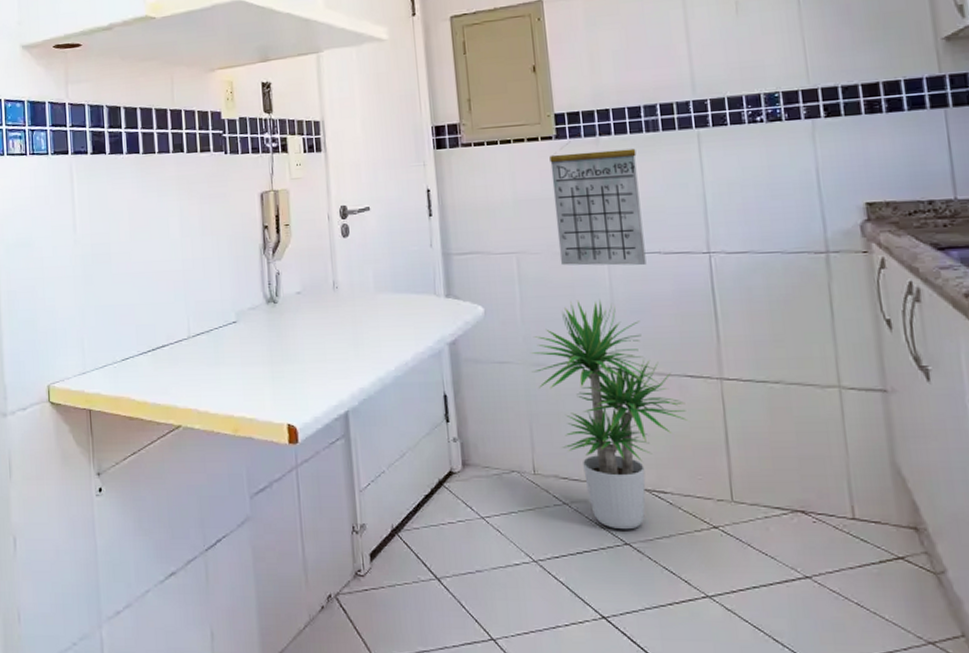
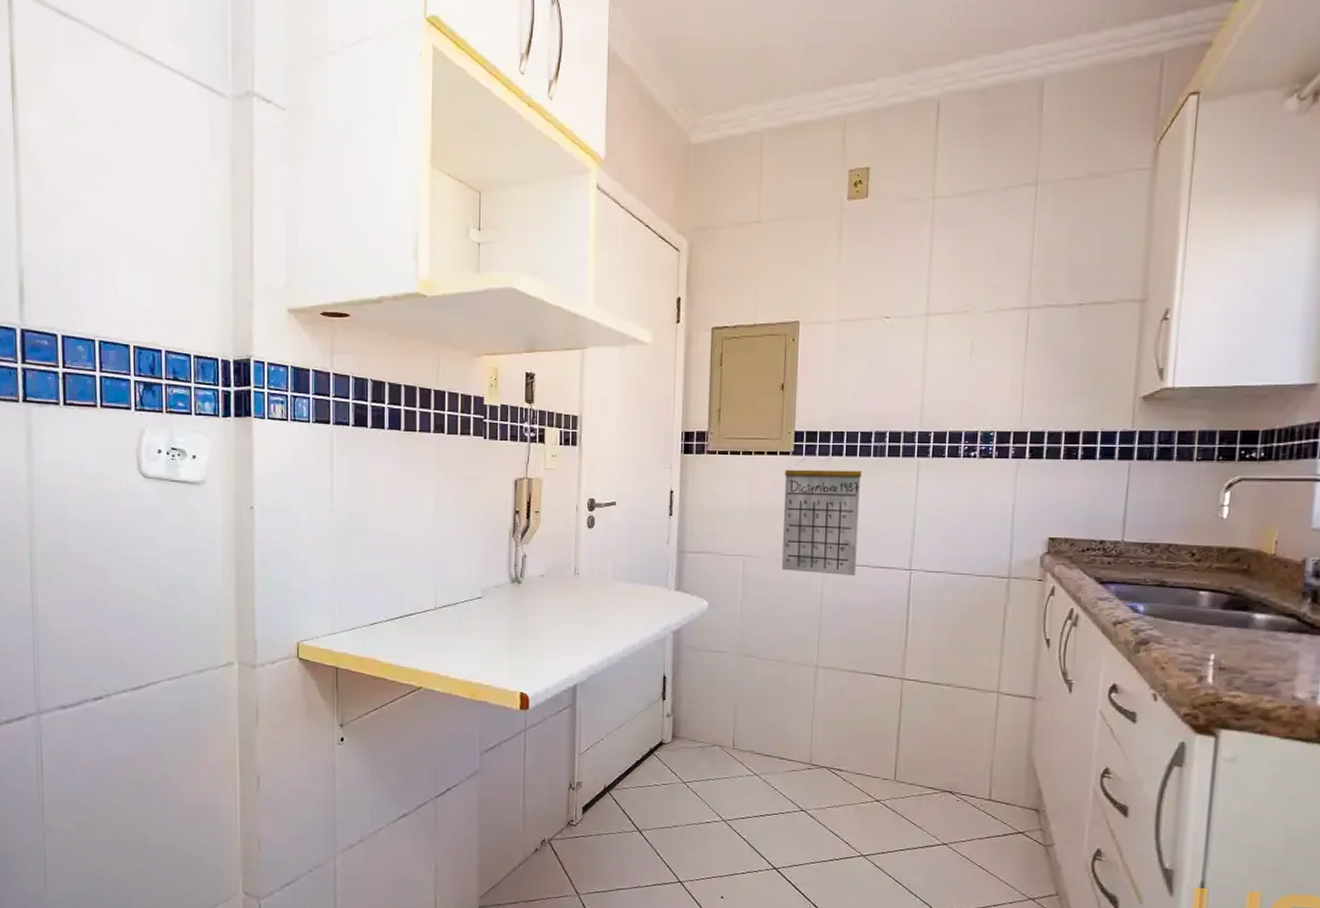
potted plant: present [531,299,689,530] -> none [743,602,870,799]

